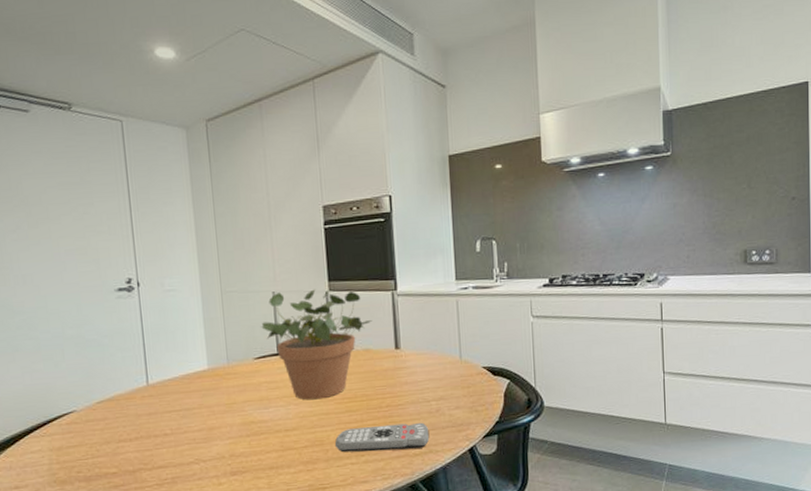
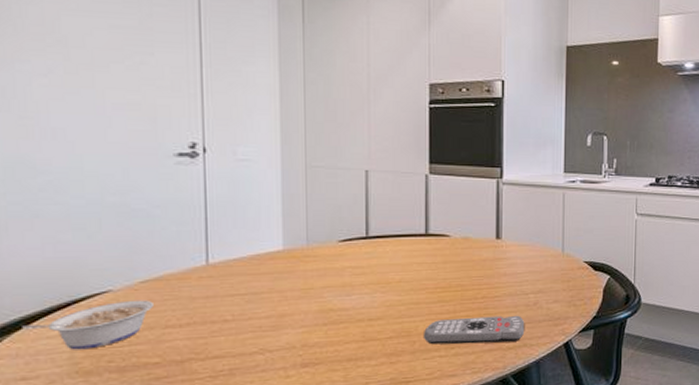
legume: none [12,418,109,463] -> present [22,300,153,350]
potted plant: present [261,289,372,400] -> none [349,171,474,288]

